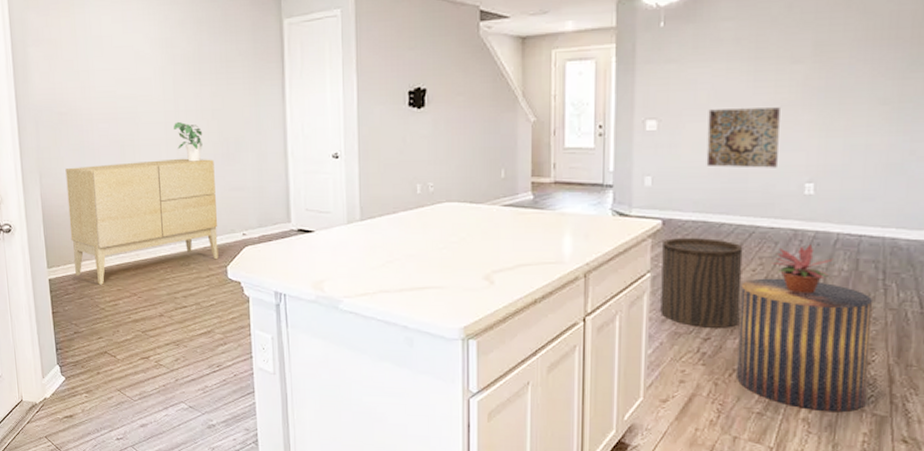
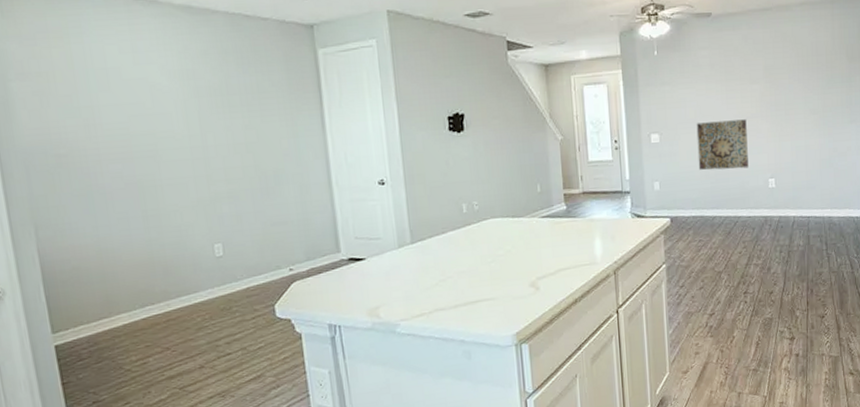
sideboard: present [65,158,219,285] -> none [69,194,264,344]
potted plant: present [174,121,203,162] -> none [202,157,238,199]
stool: present [660,238,743,328] -> none [672,230,734,306]
stool: present [737,278,874,413] -> none [732,256,824,361]
potted plant: present [772,244,835,294] -> none [752,227,794,268]

